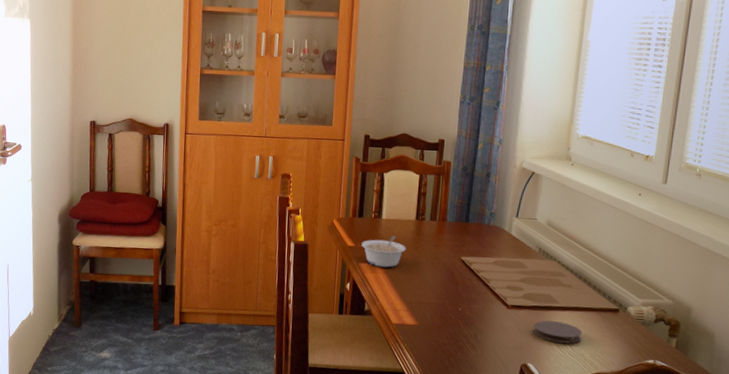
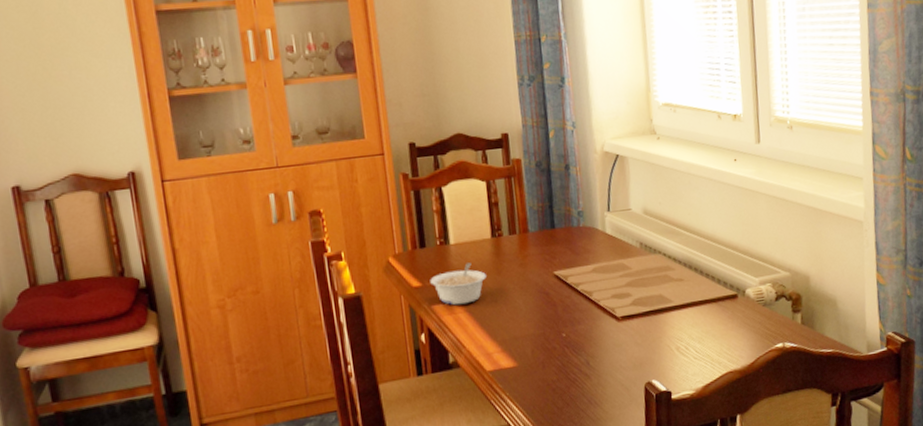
coaster: present [533,320,583,344] -> none [650,322,705,349]

